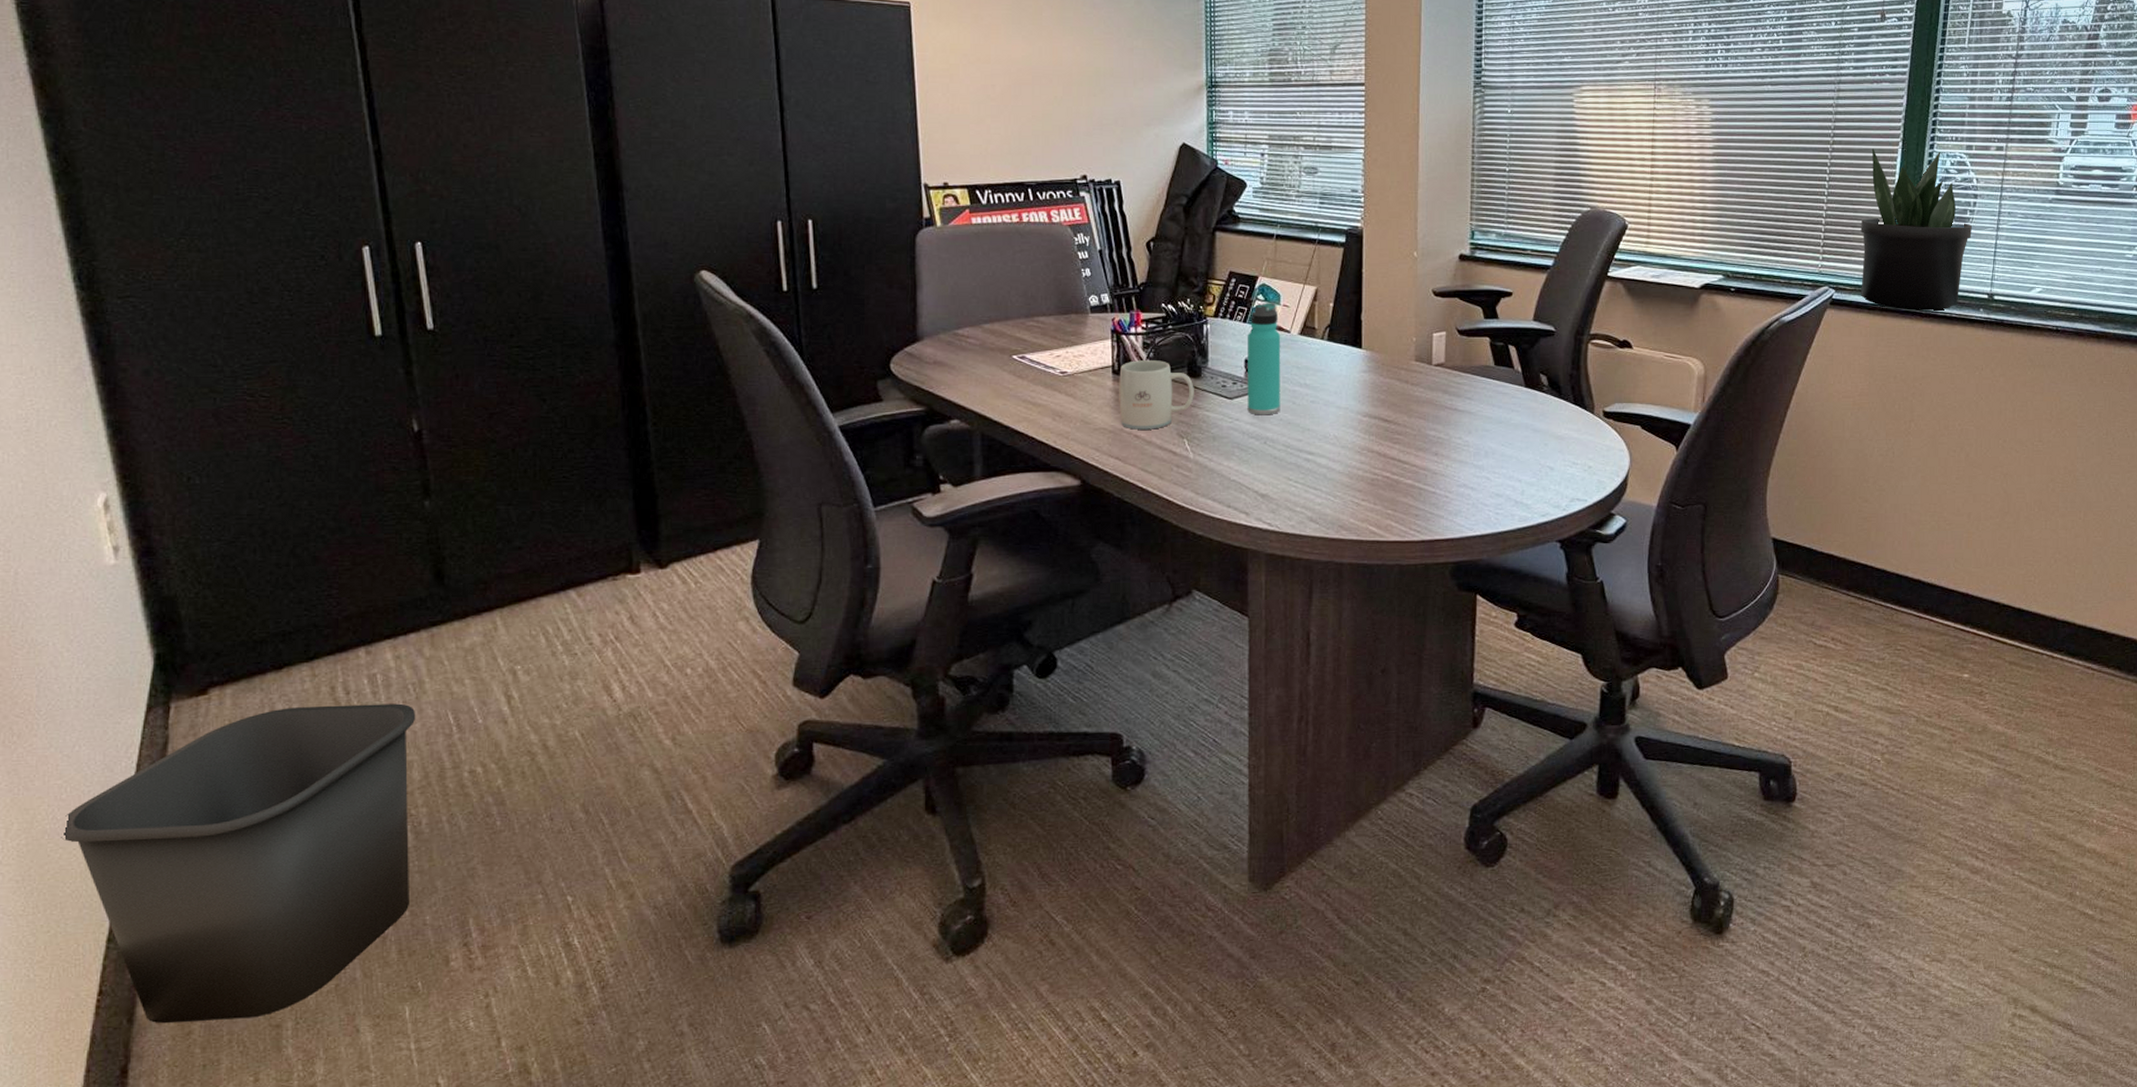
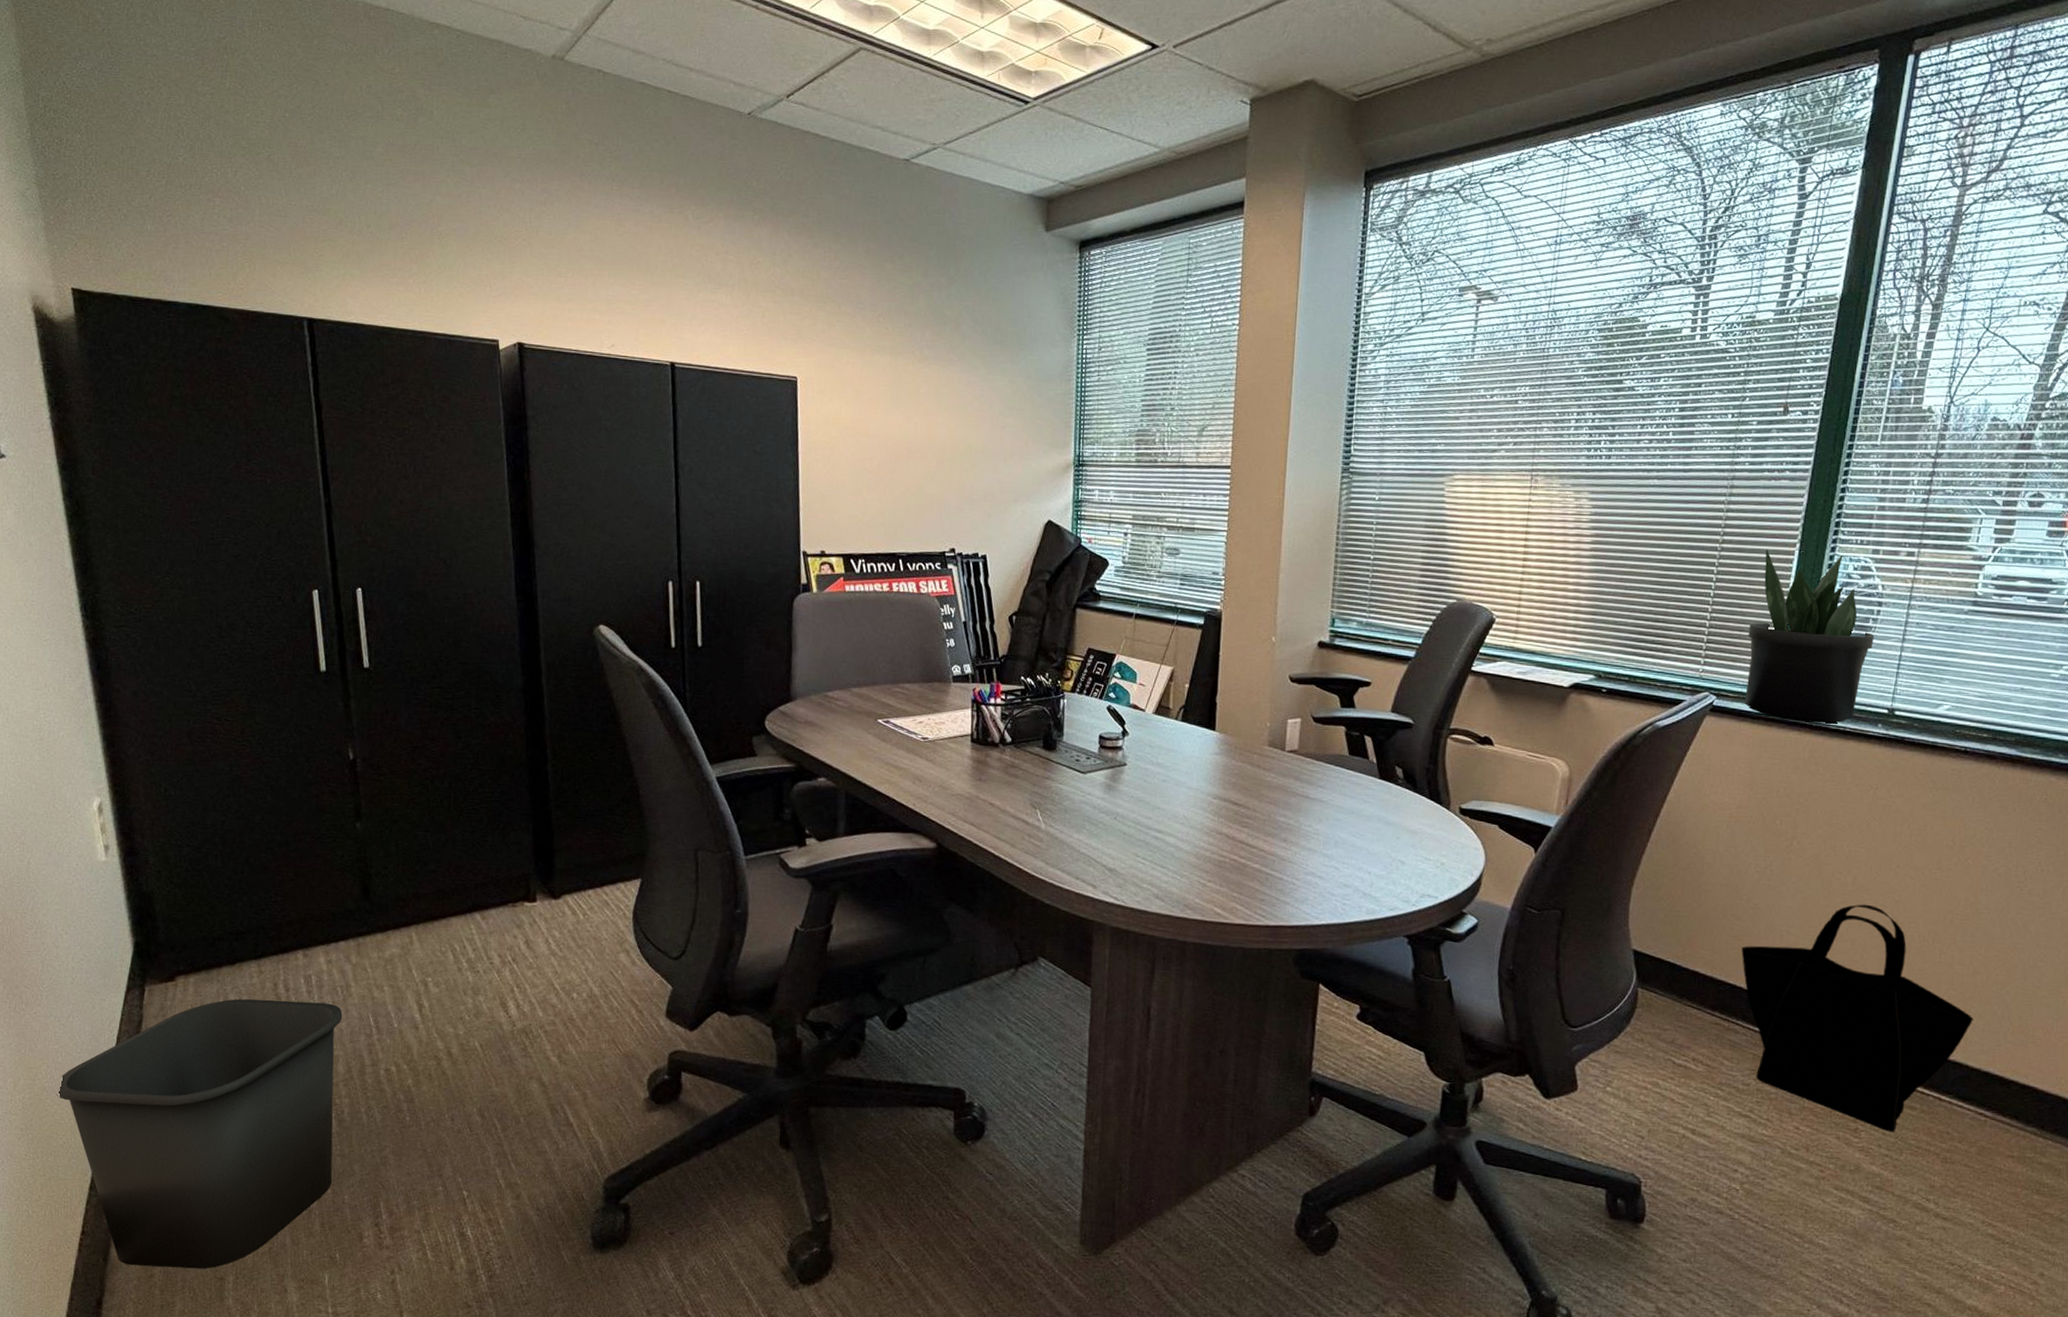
mug: present [1119,360,1194,430] -> none [976,730,1049,799]
thermos bottle: present [1247,303,1281,415] -> none [1099,680,1136,792]
tote bag: none [1870,479,2077,692] -> present [1741,904,1973,1132]

